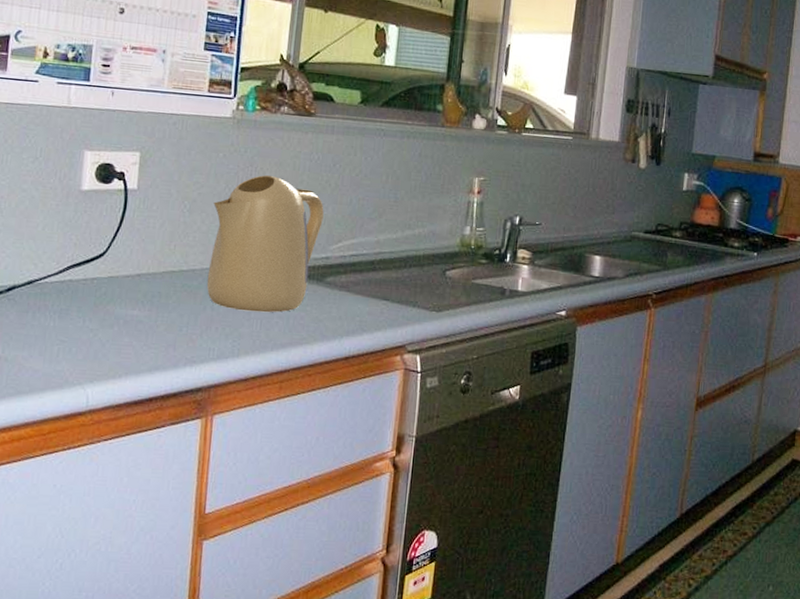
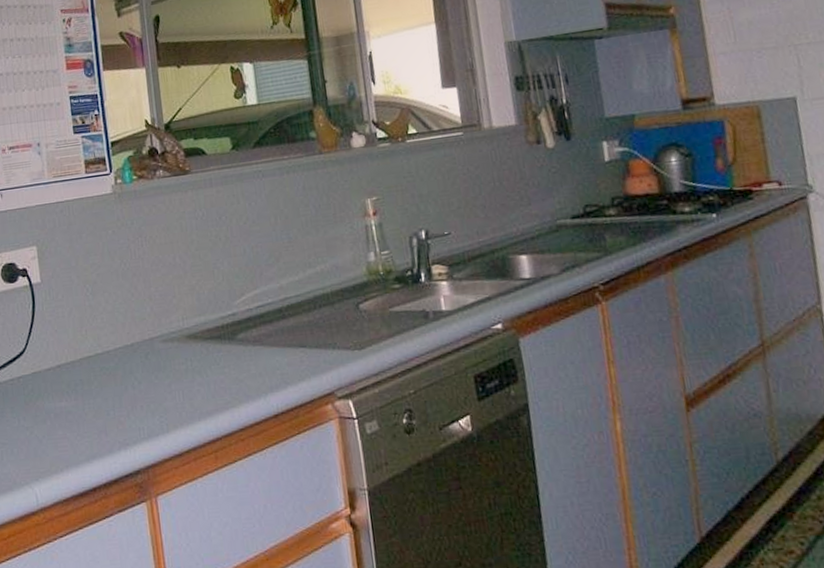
kettle: present [206,175,324,313] -> none [113,242,222,385]

